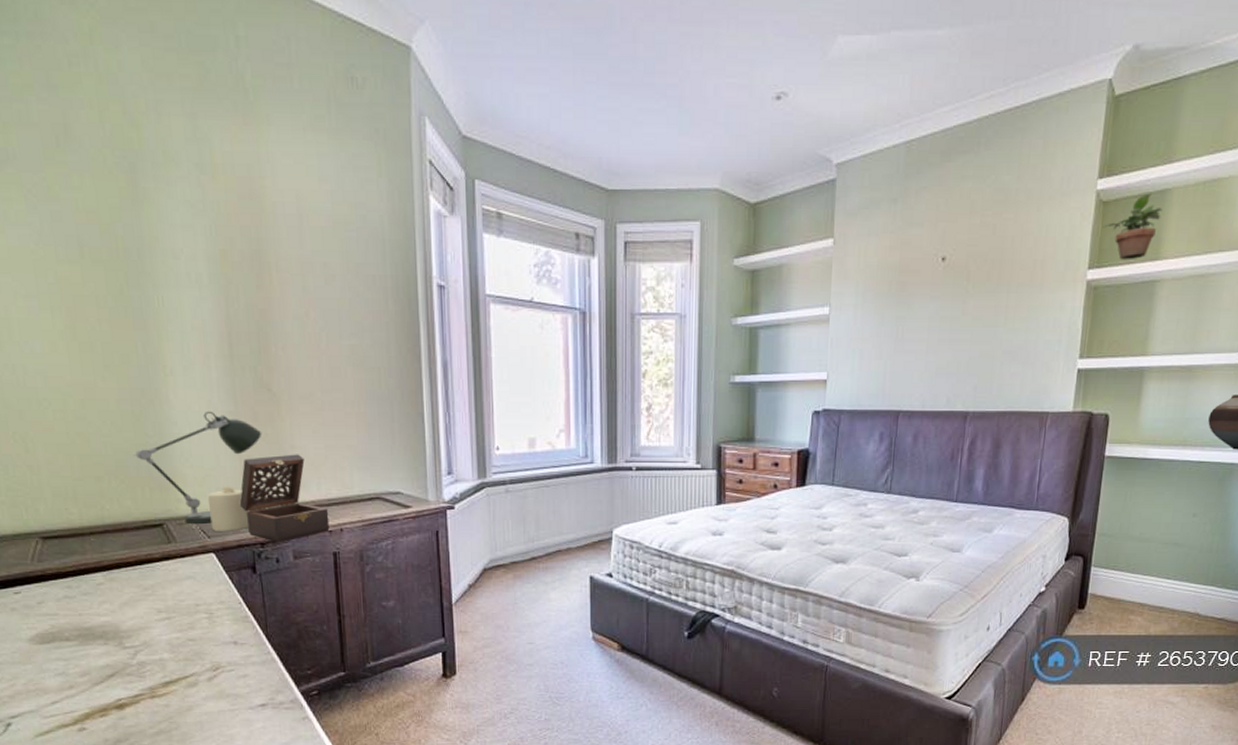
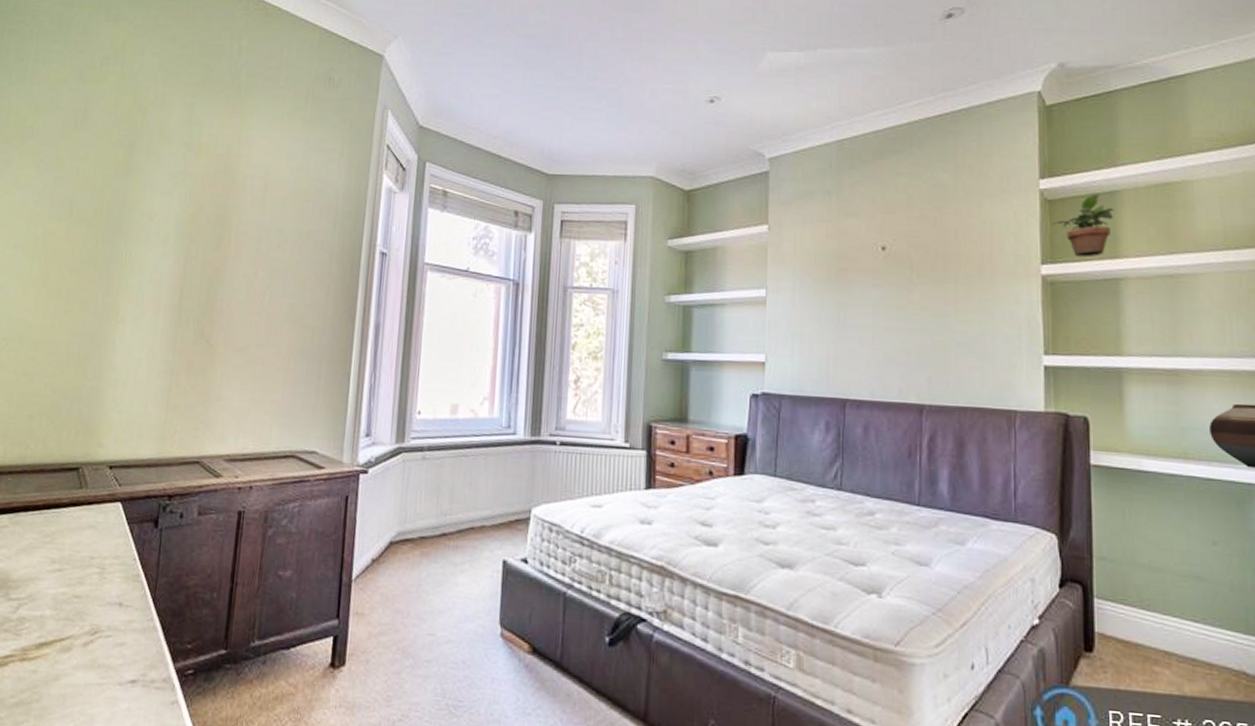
desk lamp: present [133,411,262,525] -> none [69,358,193,471]
candle: present [207,486,251,531] -> none [124,433,166,481]
jewelry box: present [239,454,330,543] -> none [156,405,242,497]

